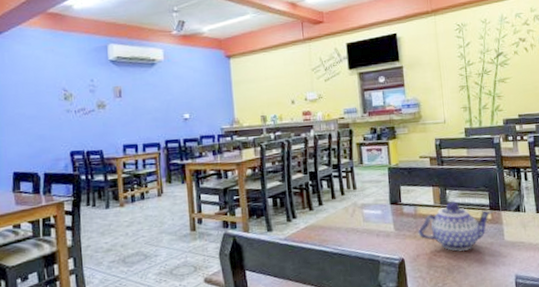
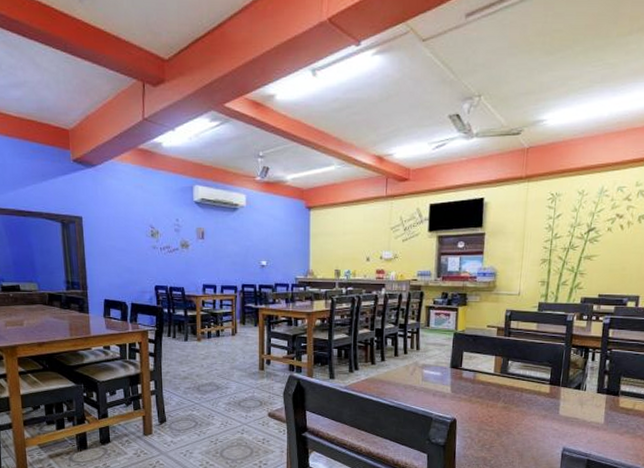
teapot: present [418,201,492,252] -> none [473,372,552,420]

